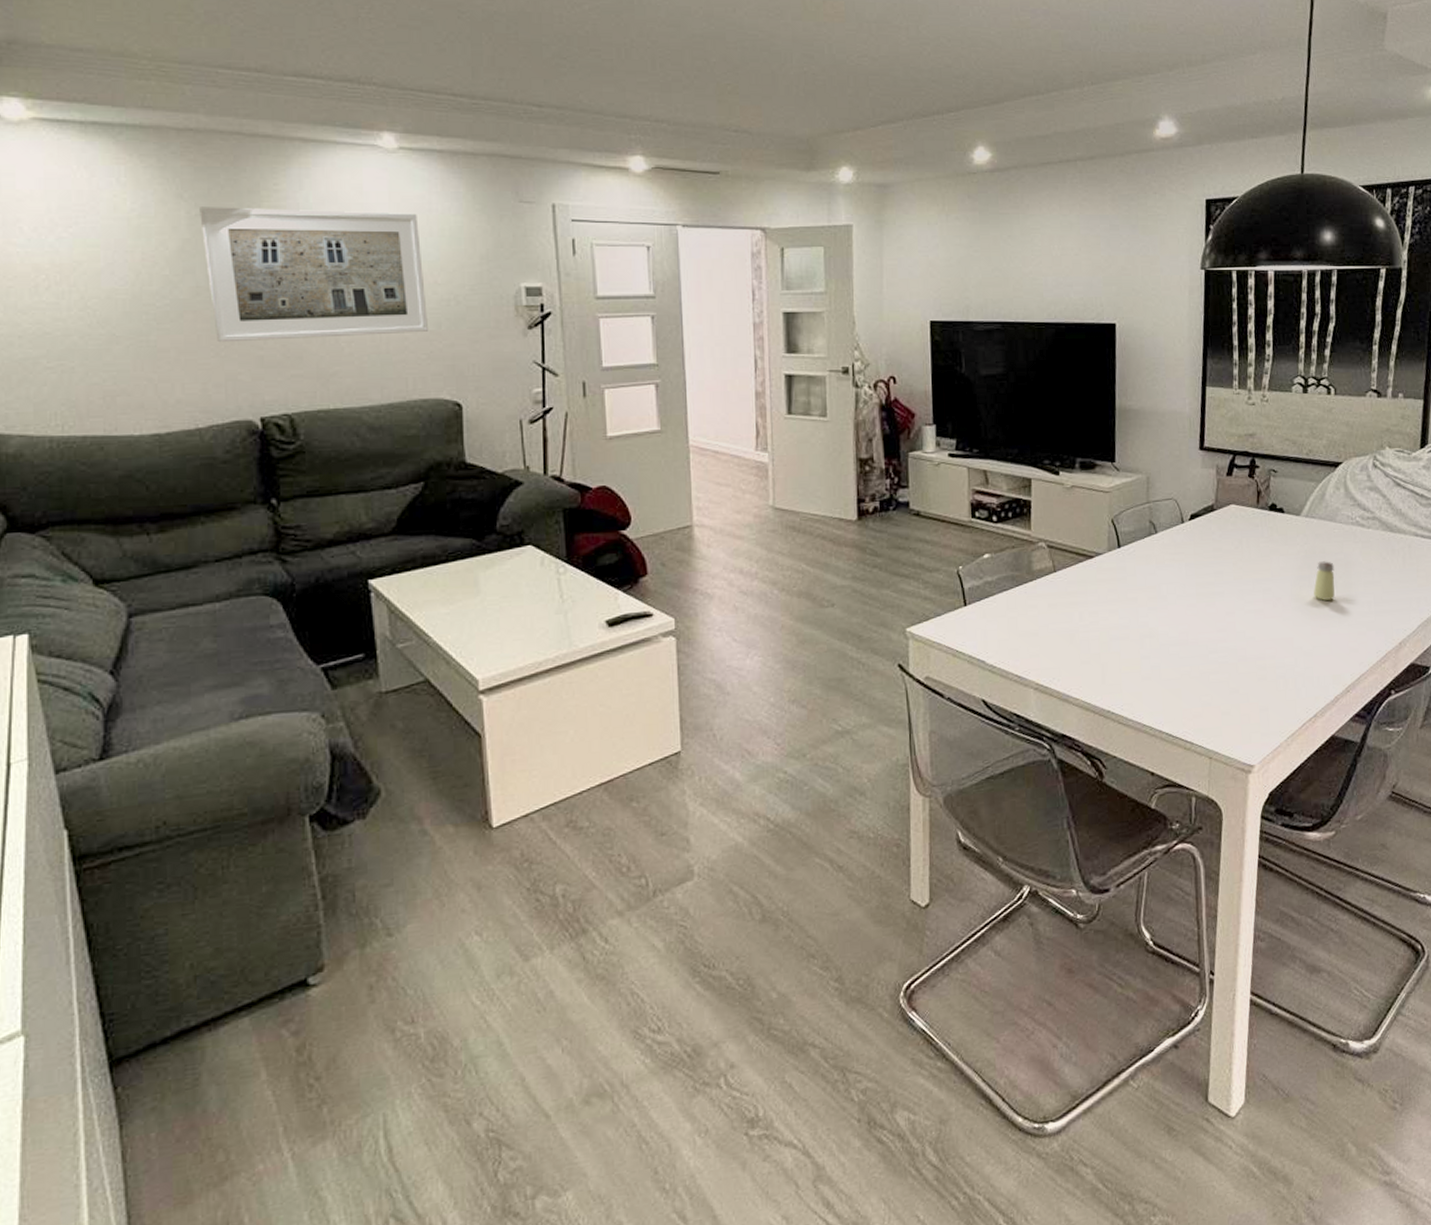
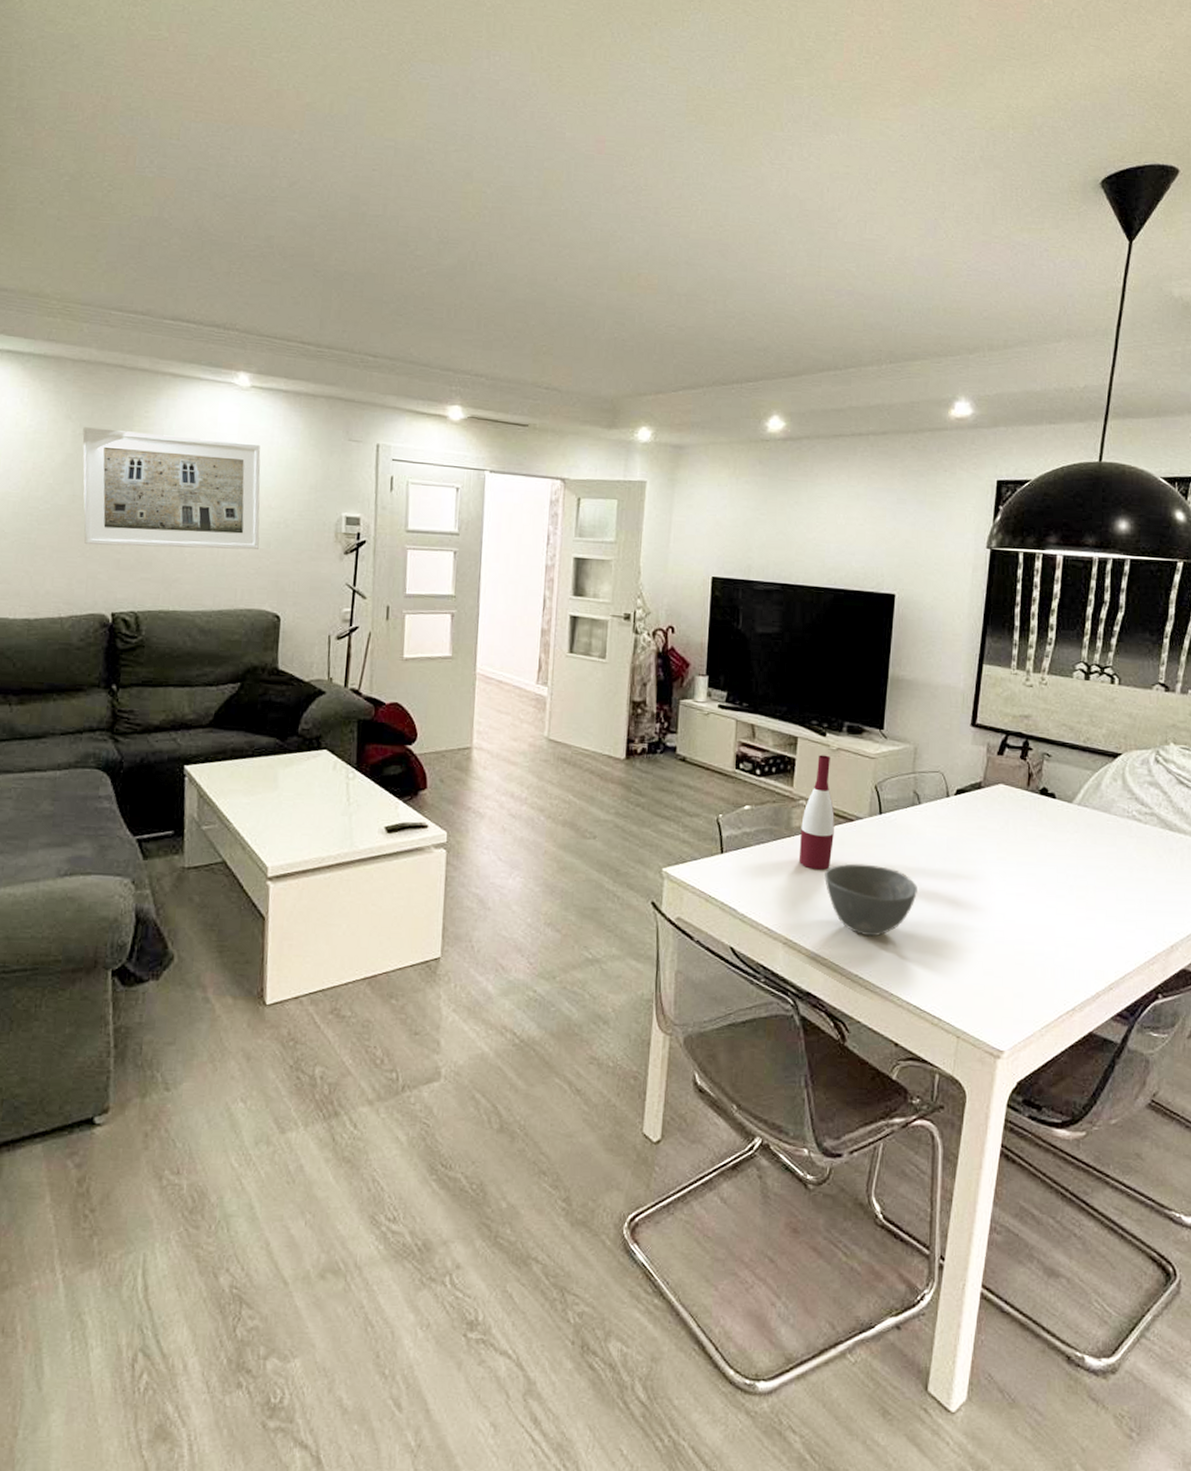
wine bottle: none [1042,494,1076,611] -> present [798,755,835,870]
bowl: none [1069,599,1161,672] -> present [823,863,917,937]
saltshaker: present [1314,561,1335,602] -> none [1081,852,1105,893]

